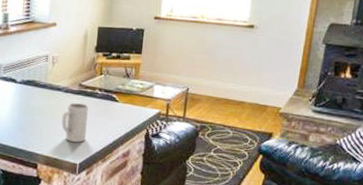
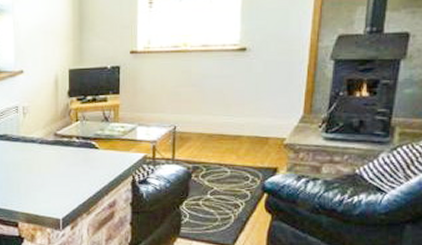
mug: present [62,102,88,143] -> none [40,153,66,196]

